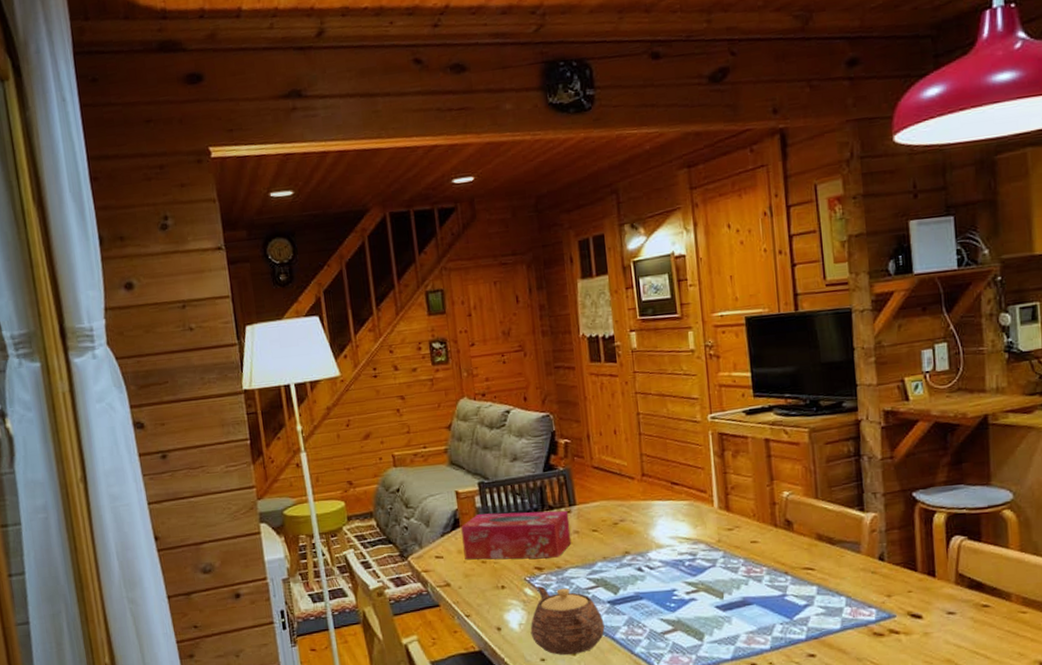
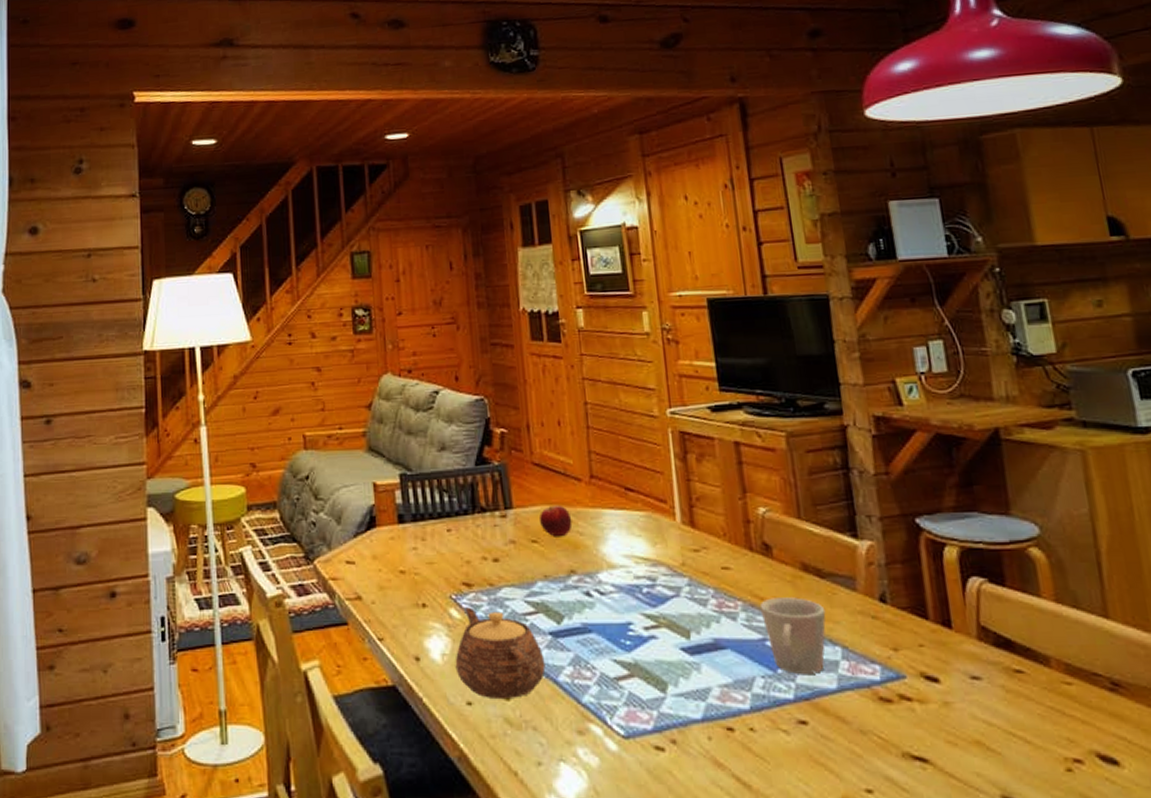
tissue box: present [461,510,572,560] -> none [378,511,507,573]
fruit: none [599,499,627,525] -> present [540,504,573,536]
mug: none [781,561,835,620] -> present [759,597,826,674]

